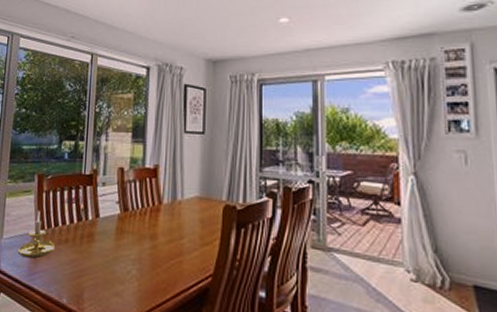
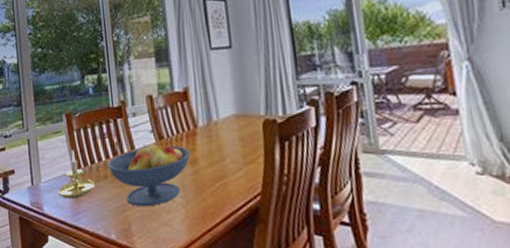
fruit bowl: none [70,213,151,275] -> present [107,143,190,207]

